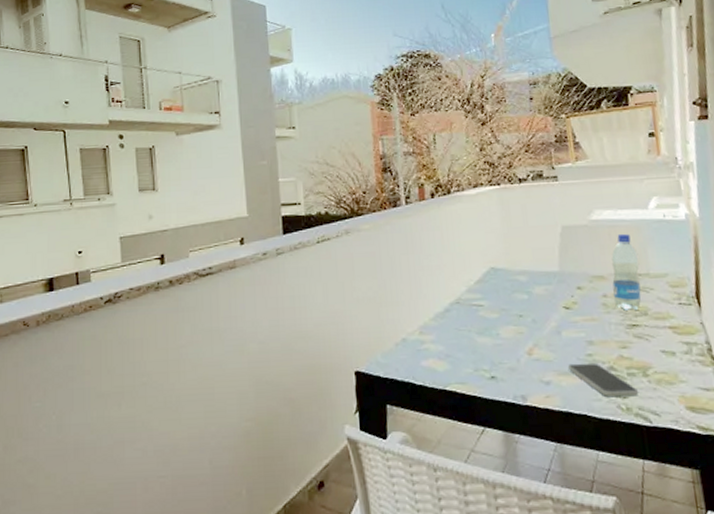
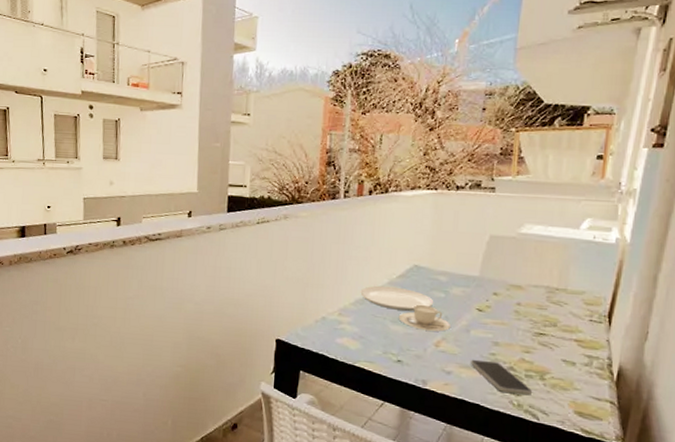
plate: none [438,294,518,320] -> present [360,285,434,311]
teacup: none [483,309,541,339] -> present [398,304,452,332]
bottle: present [611,233,642,310] -> none [526,249,560,321]

